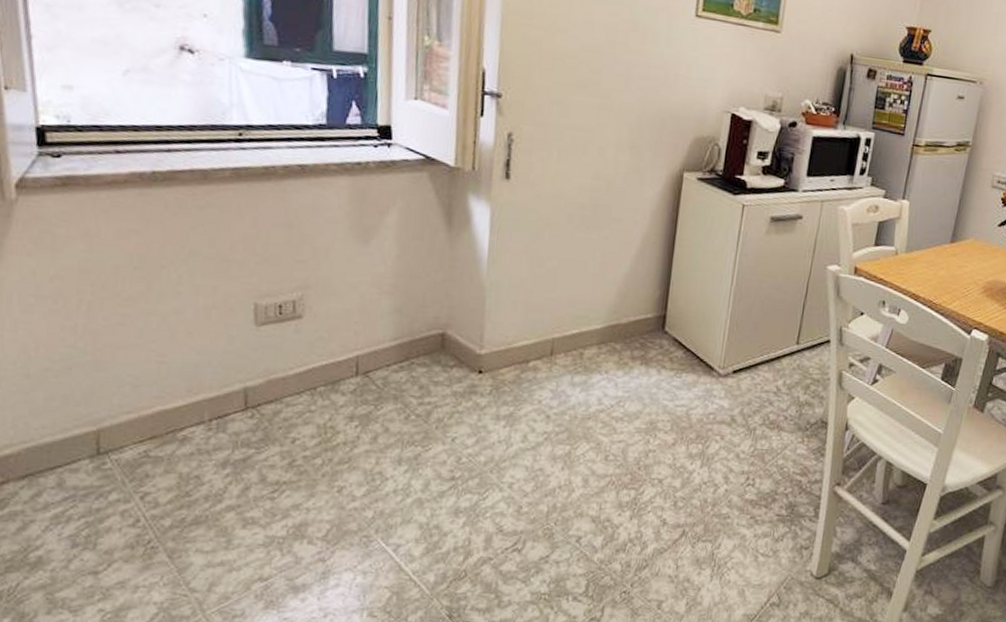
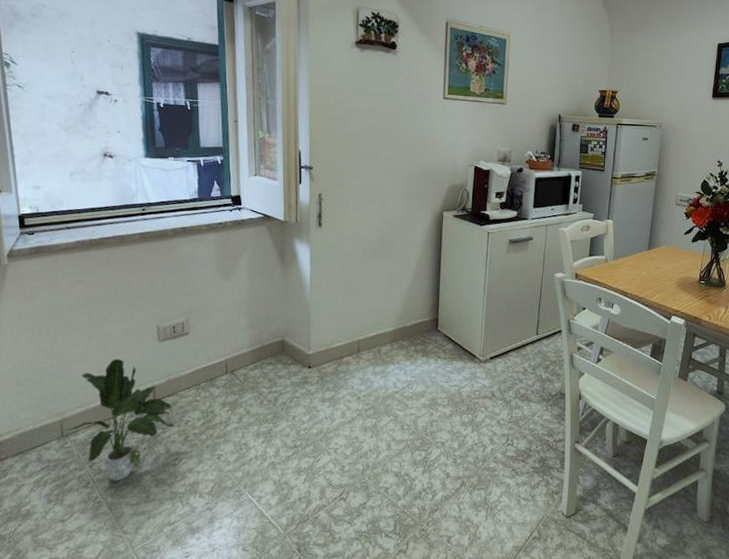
potted plant: none [101,346,274,519] -> present [64,358,174,481]

